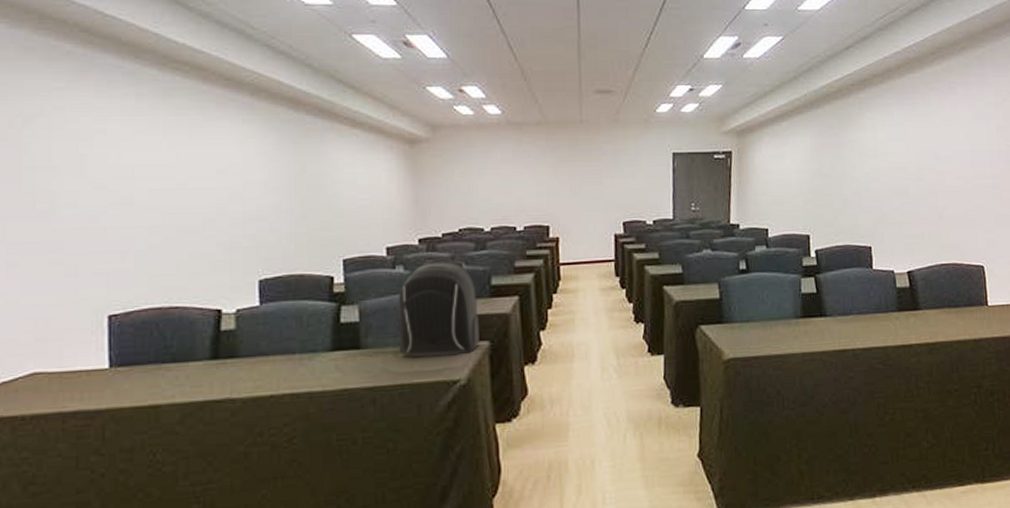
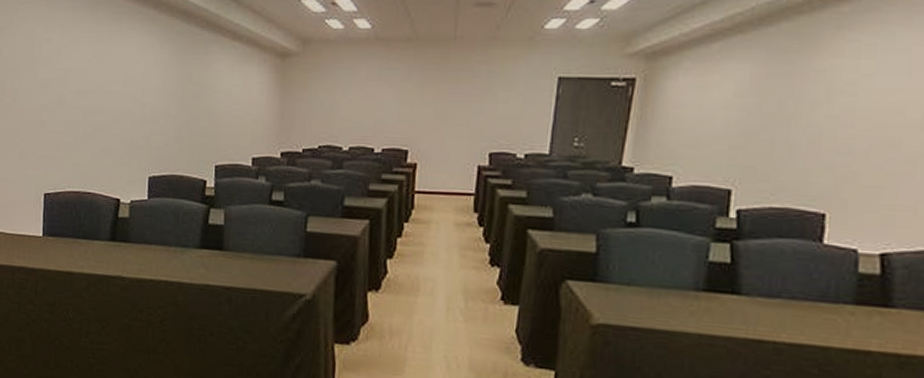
backpack: present [397,260,479,357] -> none [255,175,329,270]

